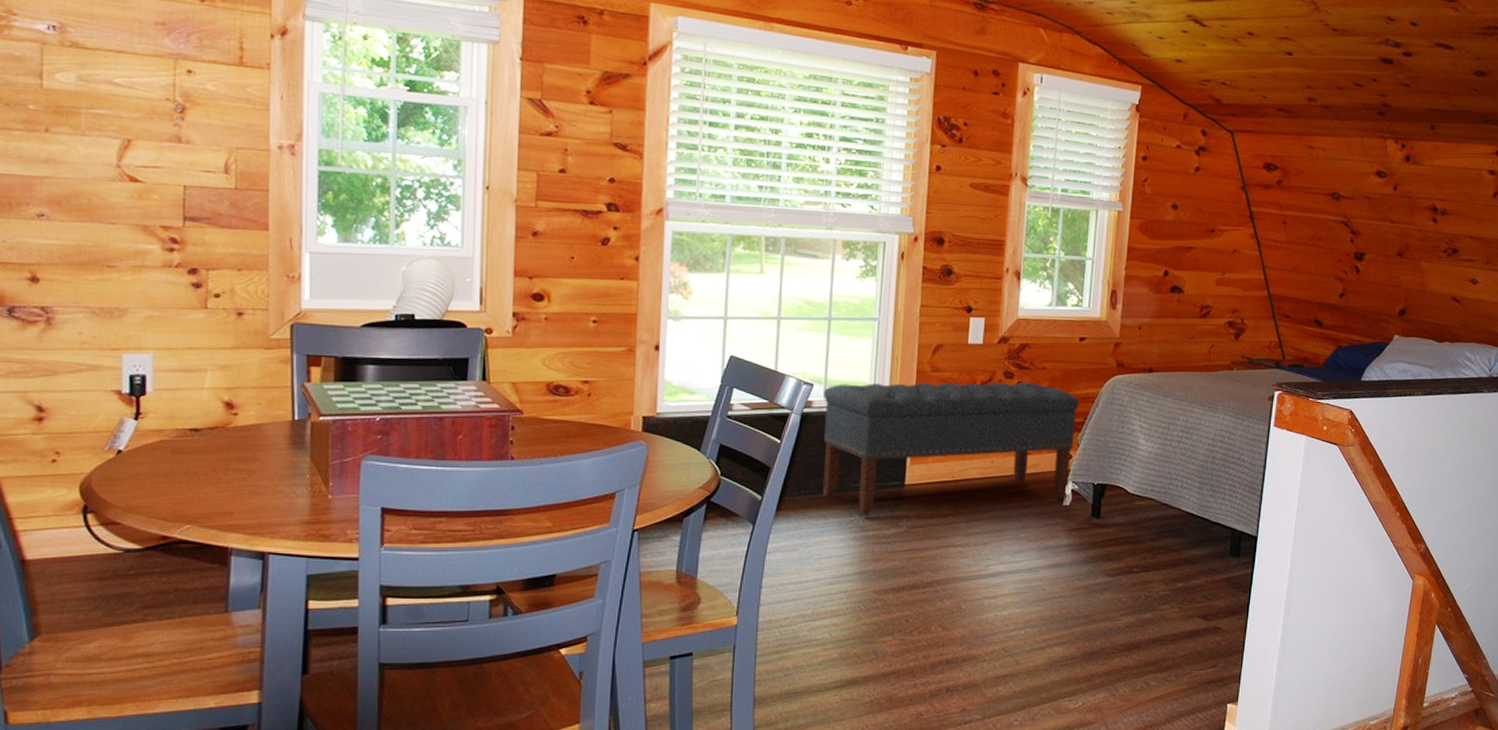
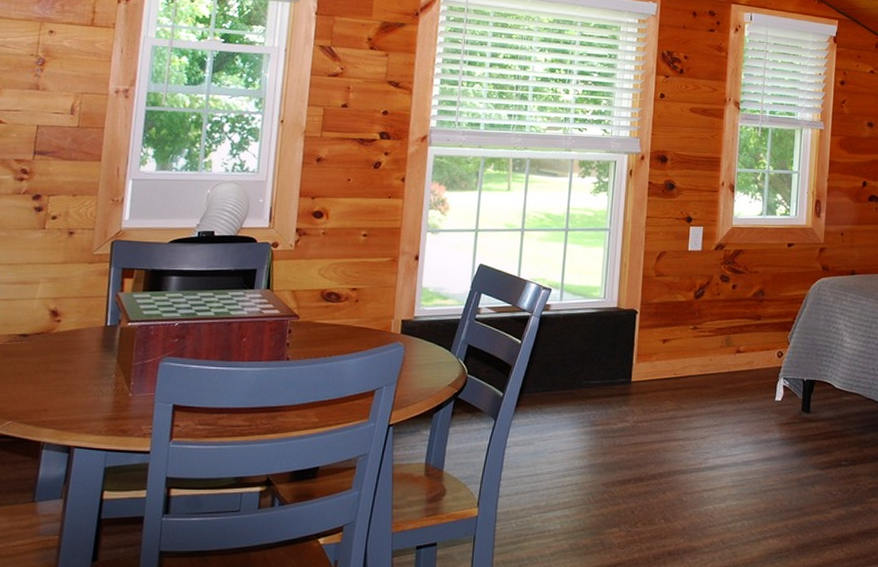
bench: present [822,382,1080,516] -> none [557,285,789,412]

